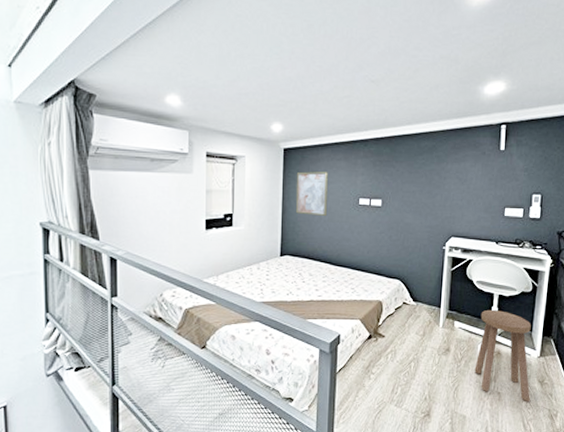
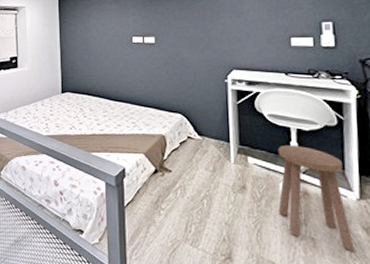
wall art: present [295,171,328,216] -> none [71,15,103,55]

